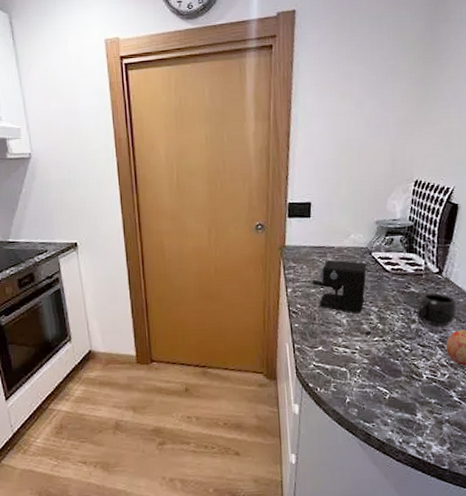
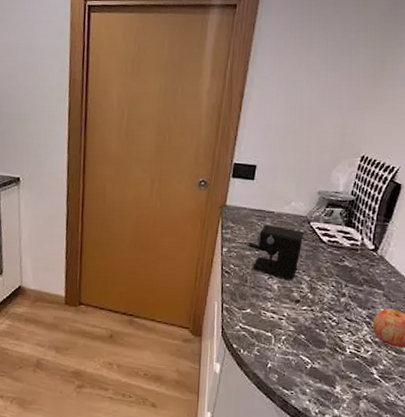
mug: present [417,293,457,326] -> none [348,268,389,303]

